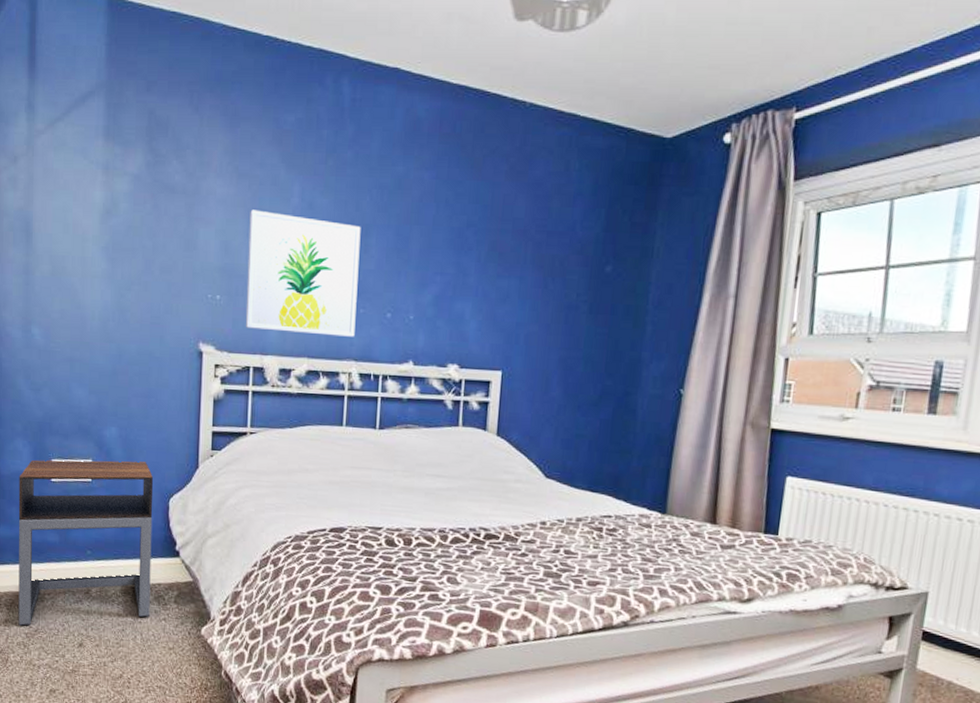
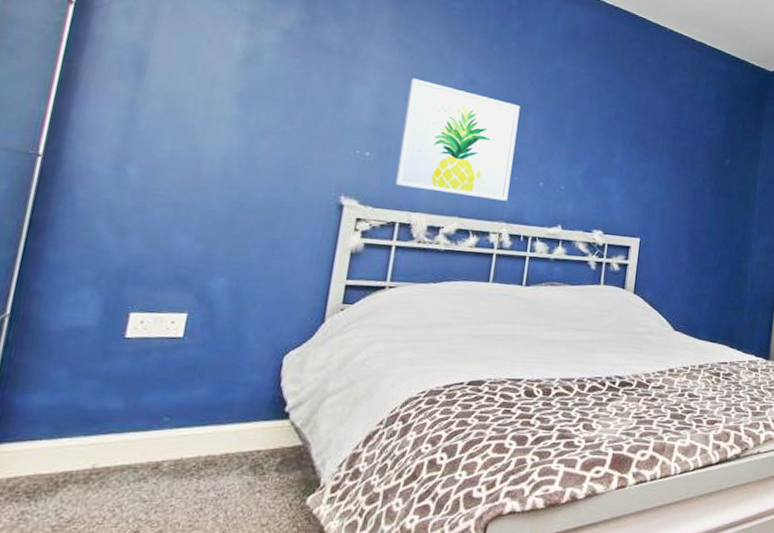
nightstand: present [18,459,153,626] -> none [41,313,266,517]

